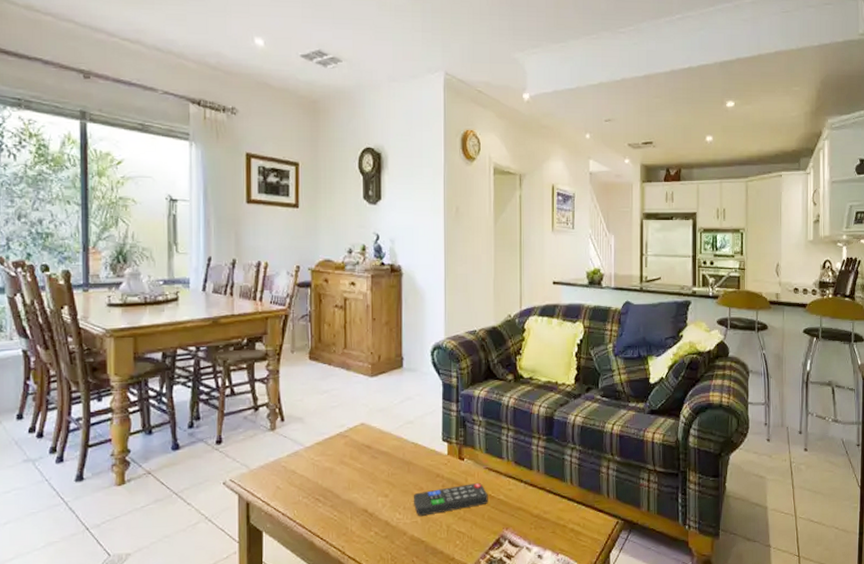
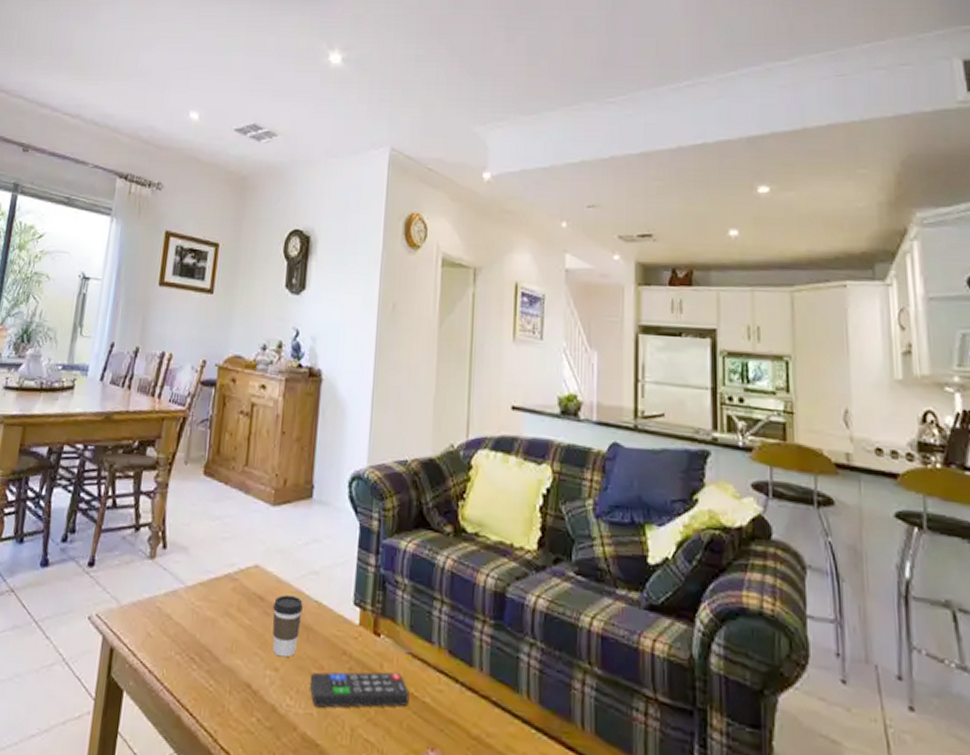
coffee cup: none [379,442,403,487] -> present [272,595,303,658]

